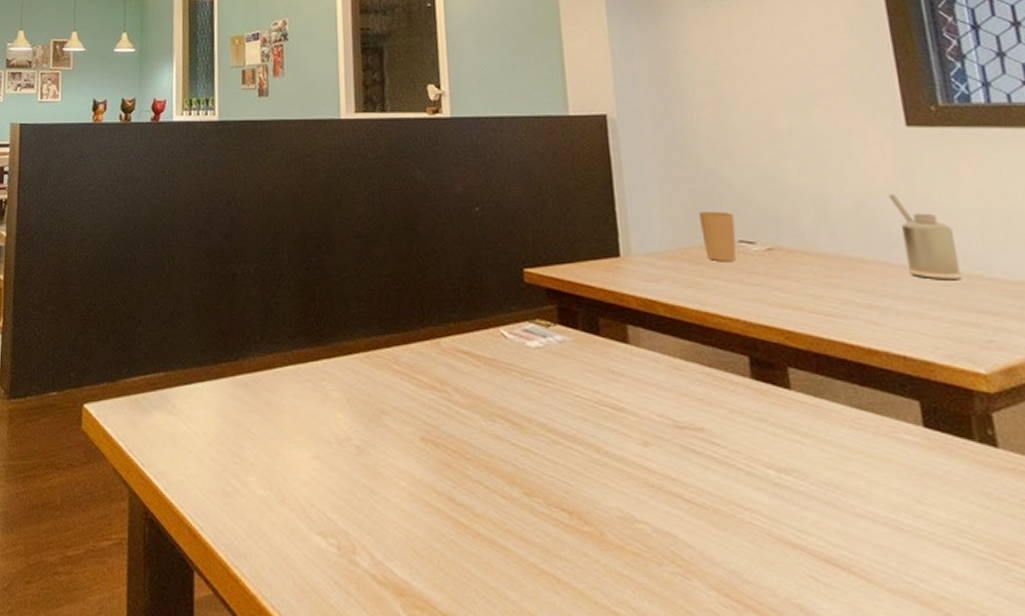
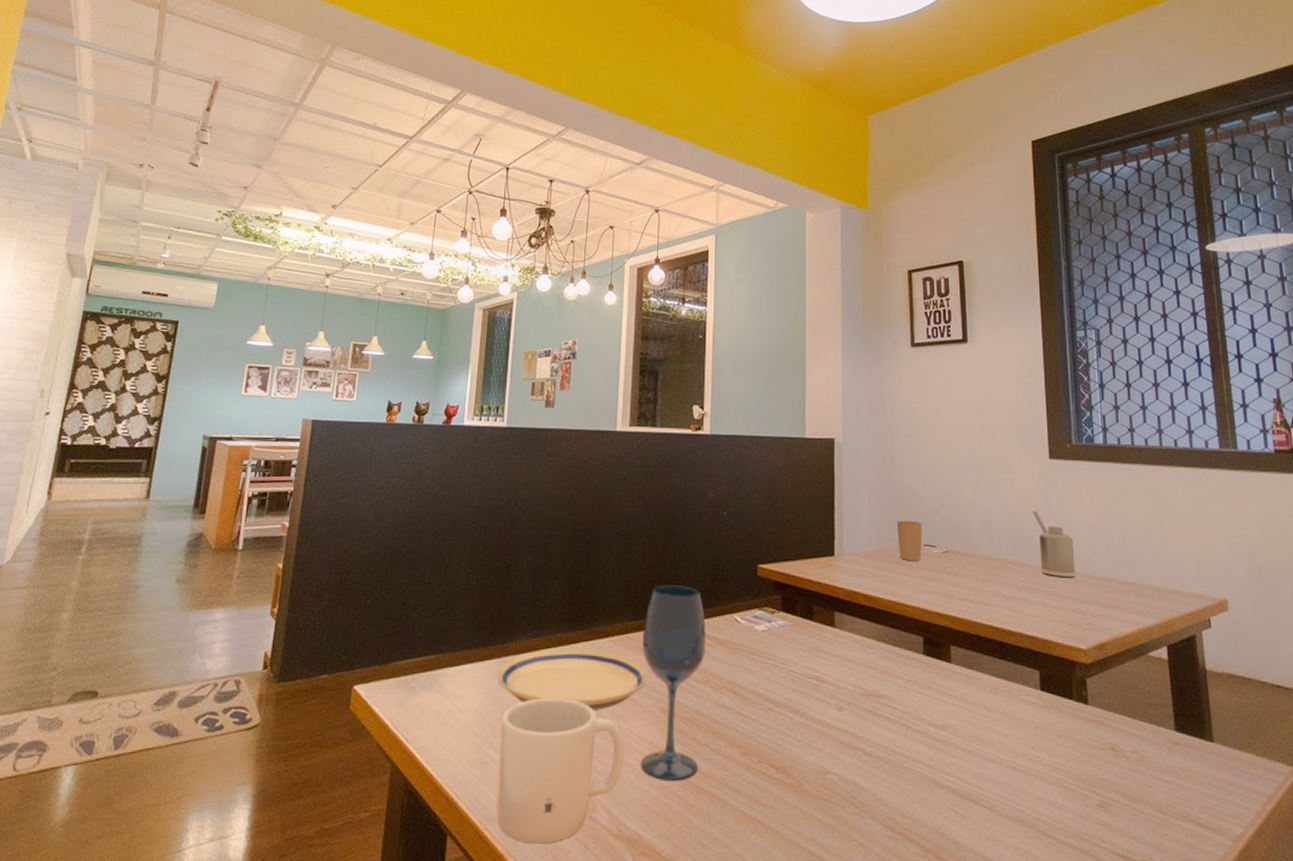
plate: none [231,365,403,437] -> present [496,648,648,710]
mug: none [240,421,383,587] -> present [496,698,625,844]
wineglass: none [391,294,471,522] -> present [641,585,706,780]

